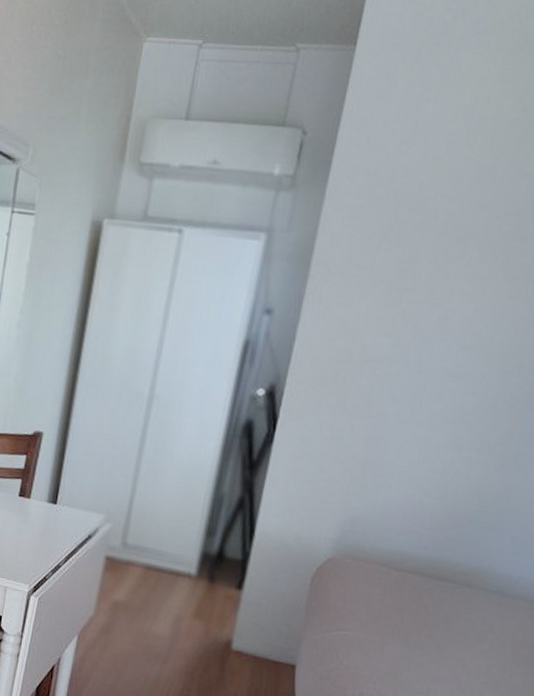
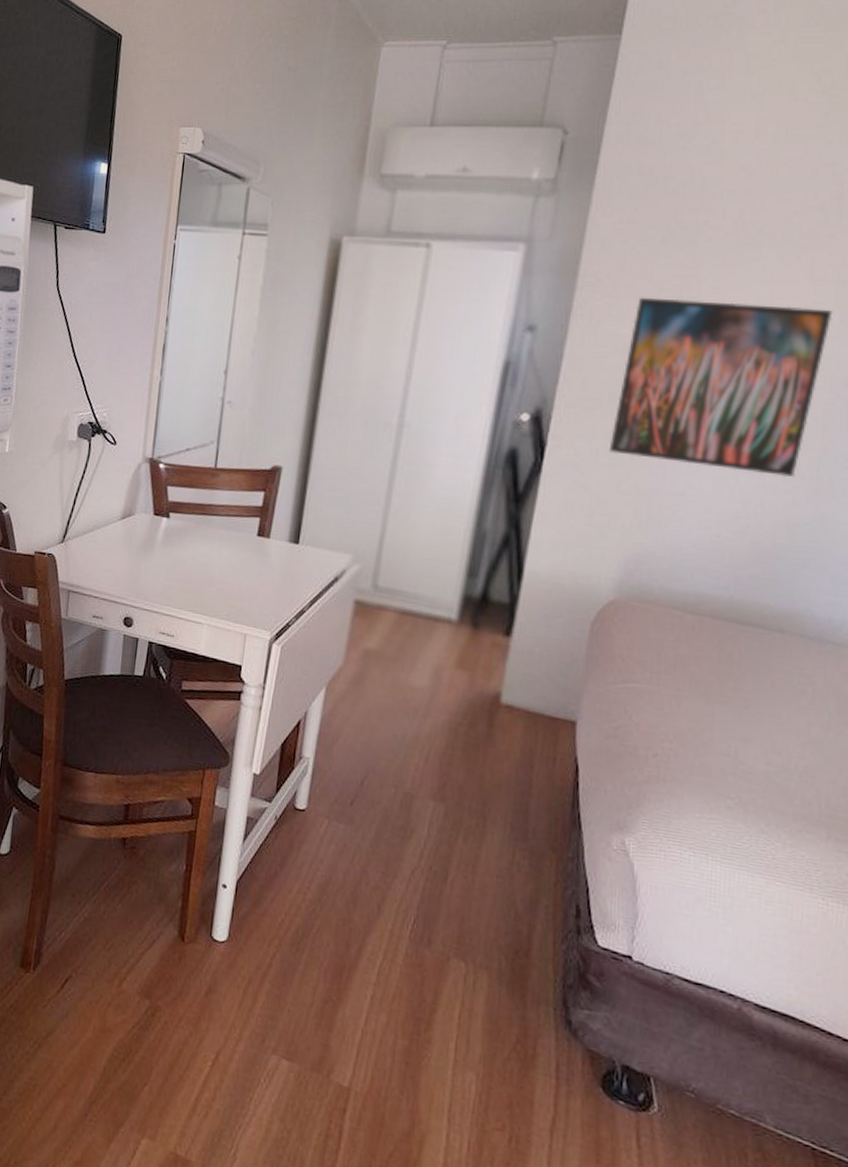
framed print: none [331,287,523,451] -> present [608,297,833,478]

